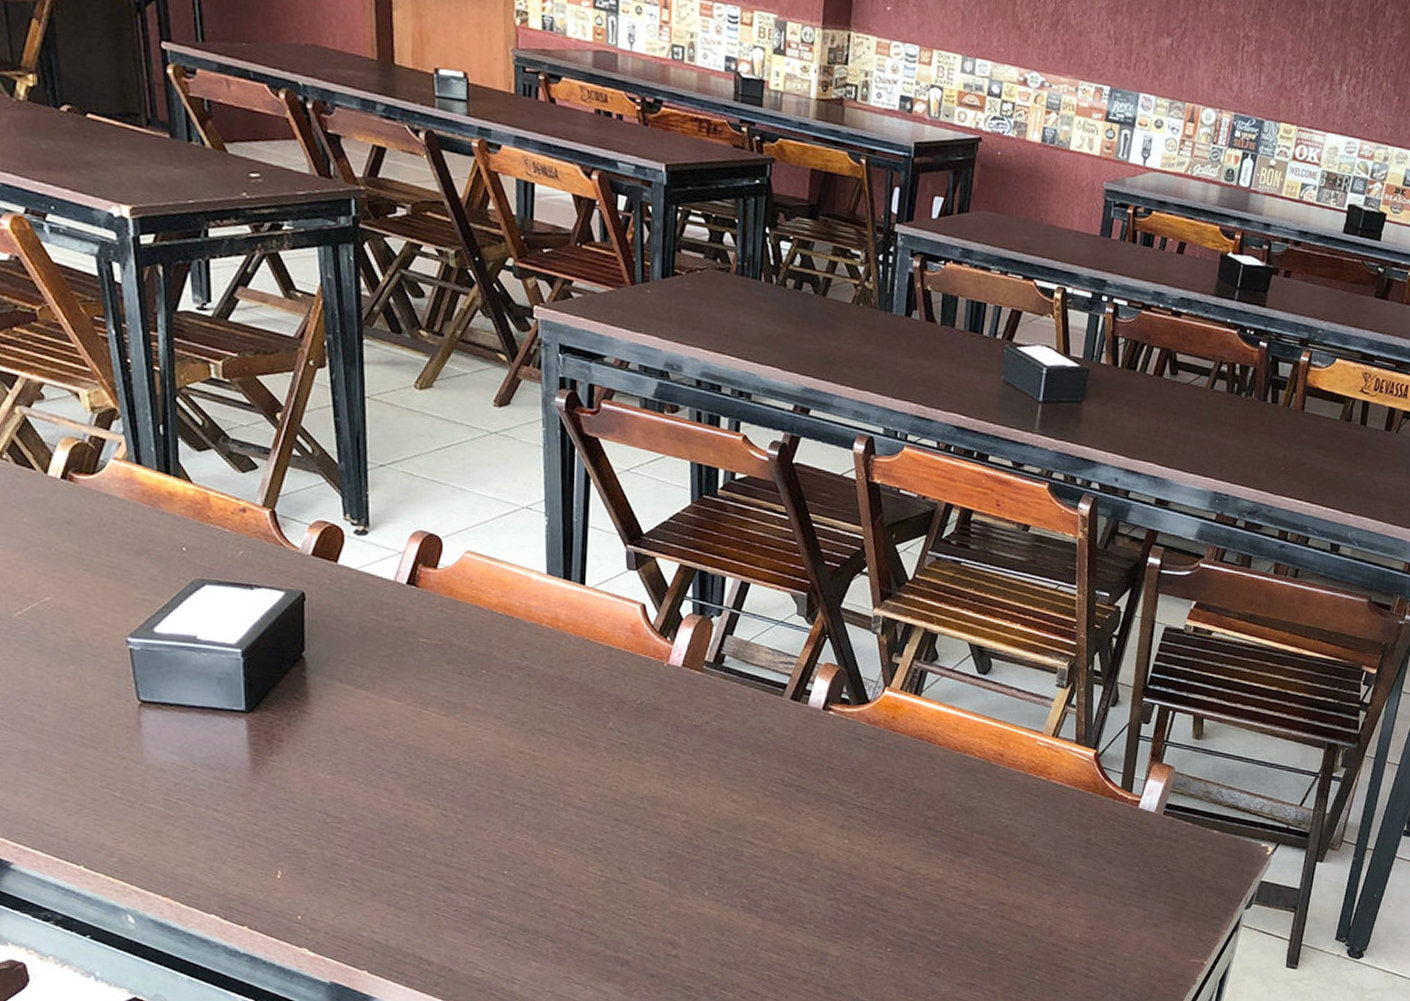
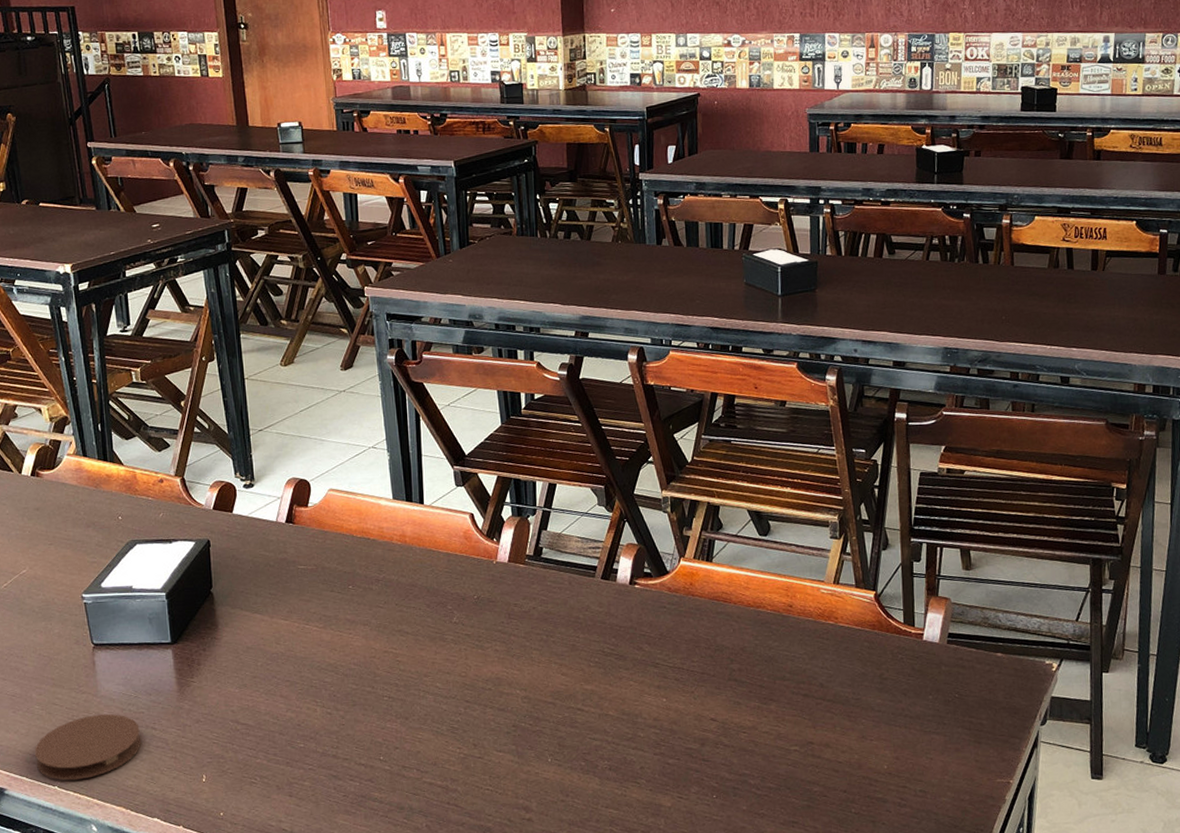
coaster: none [54,786,199,861] -> present [35,714,142,781]

